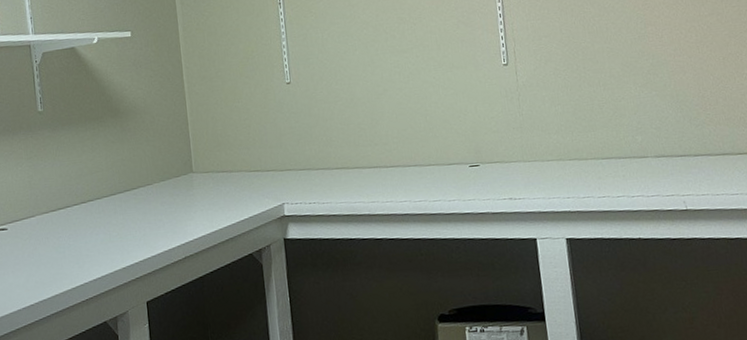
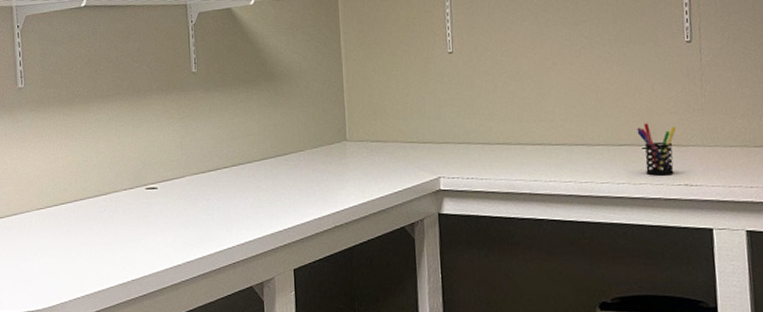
pen holder: none [463,142,499,191] -> present [637,123,676,176]

